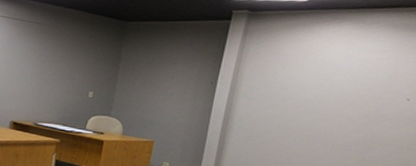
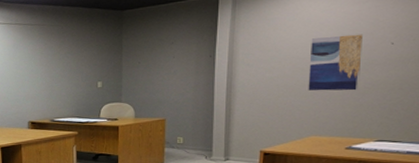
wall art: none [309,81,379,143] -> present [308,34,364,91]

